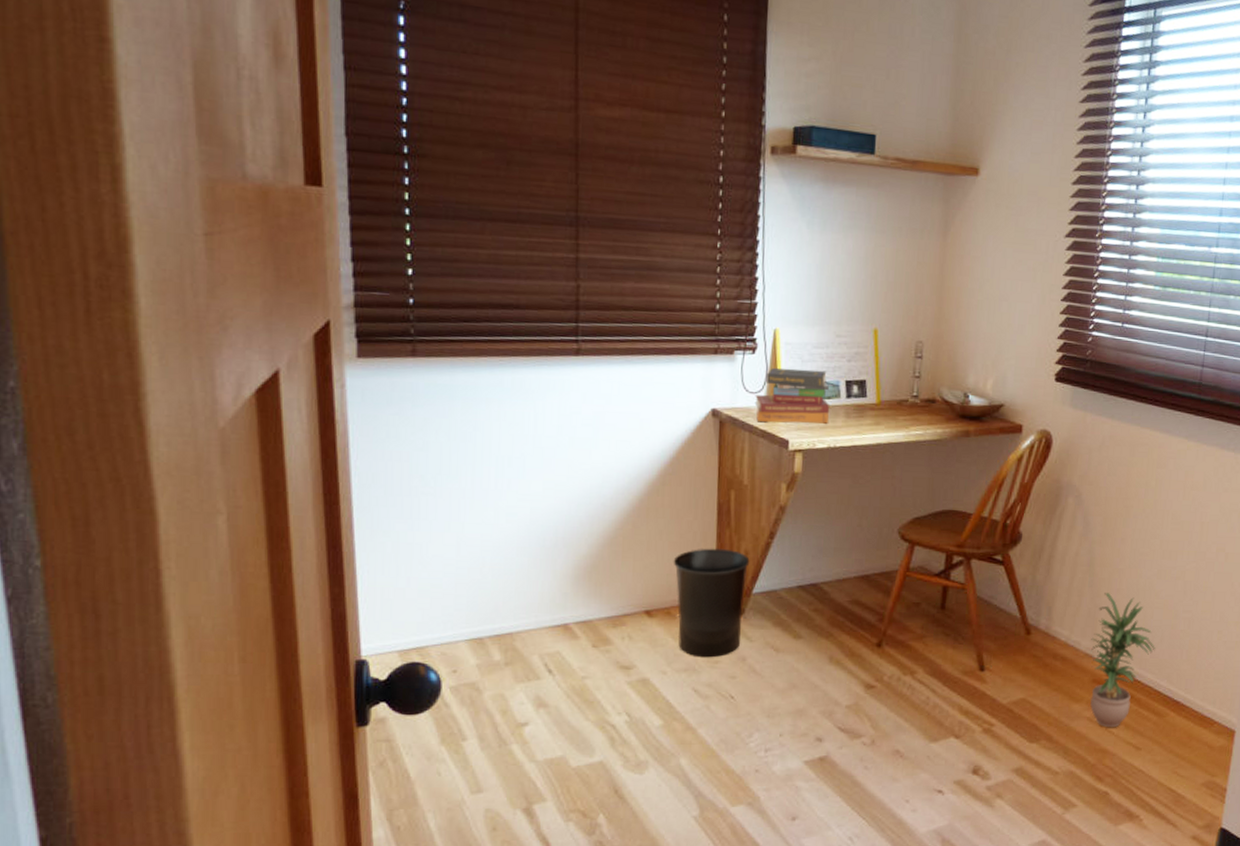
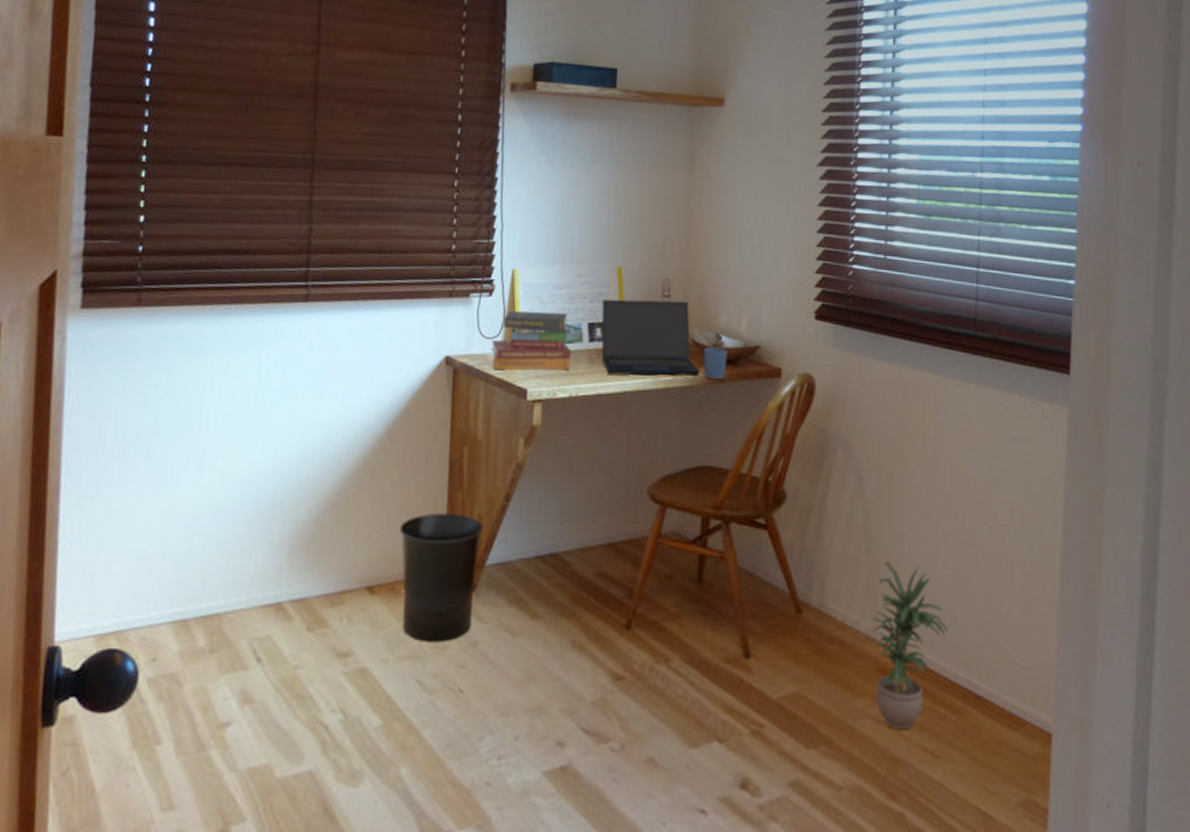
laptop: none [857,359,948,431] -> present [601,299,700,376]
mug: none [951,405,974,435] -> present [703,347,728,380]

